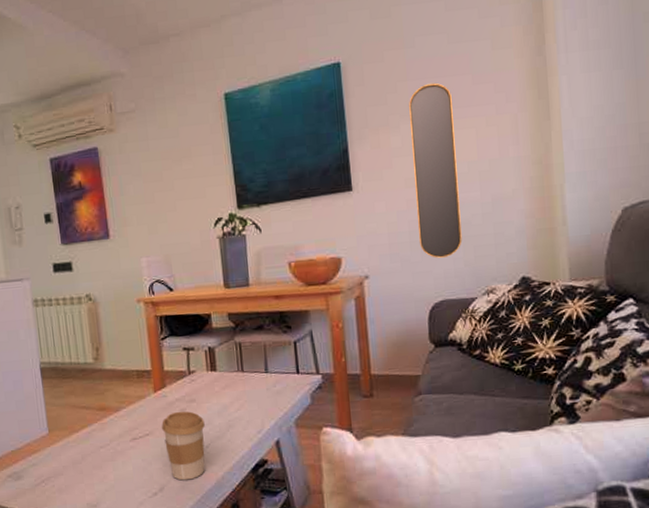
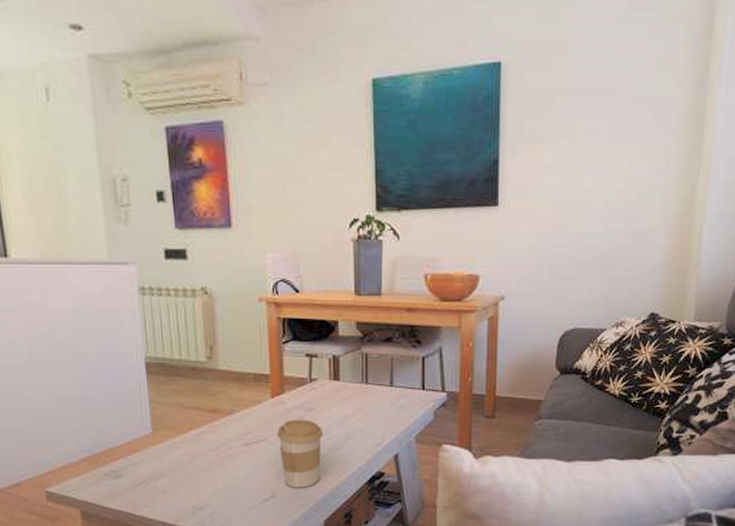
home mirror: present [409,82,462,258] -> none [558,100,610,286]

